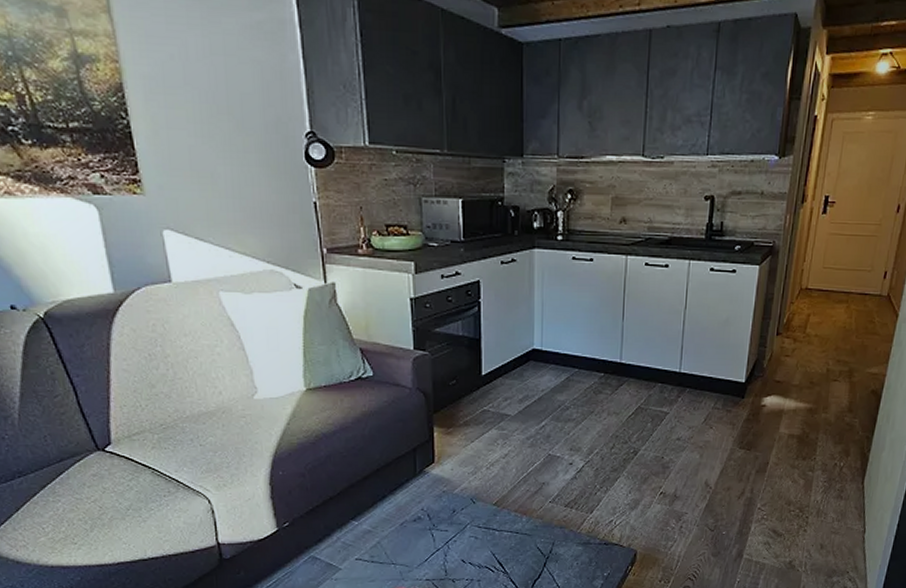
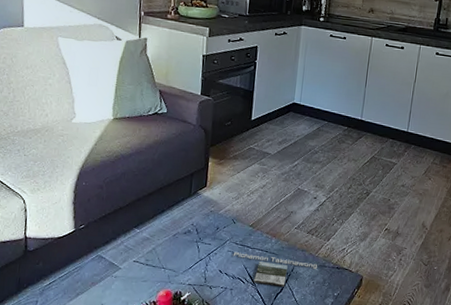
magazine: none [476,536,580,572] -> present [233,251,317,287]

